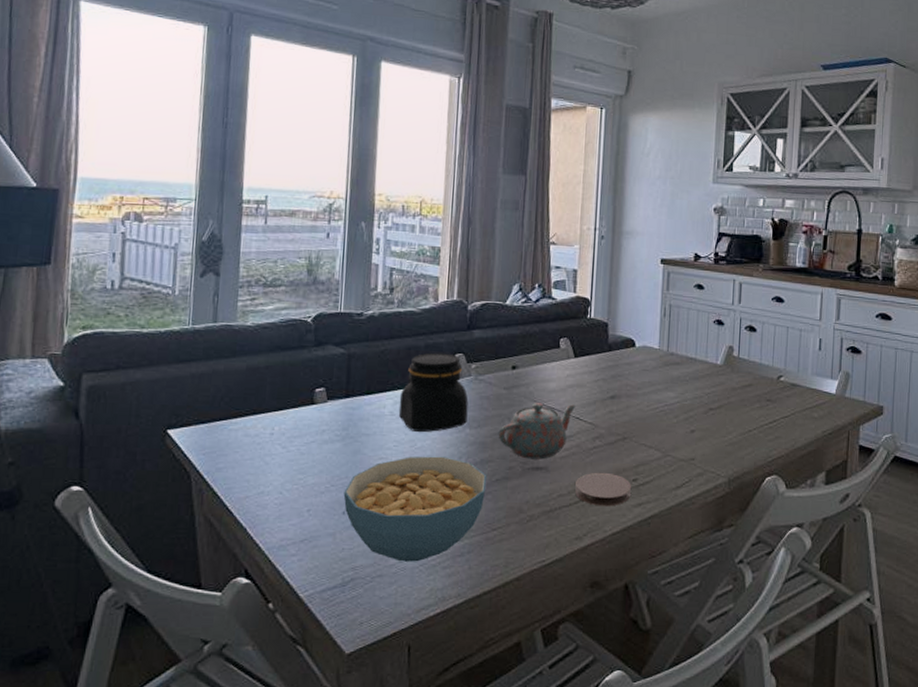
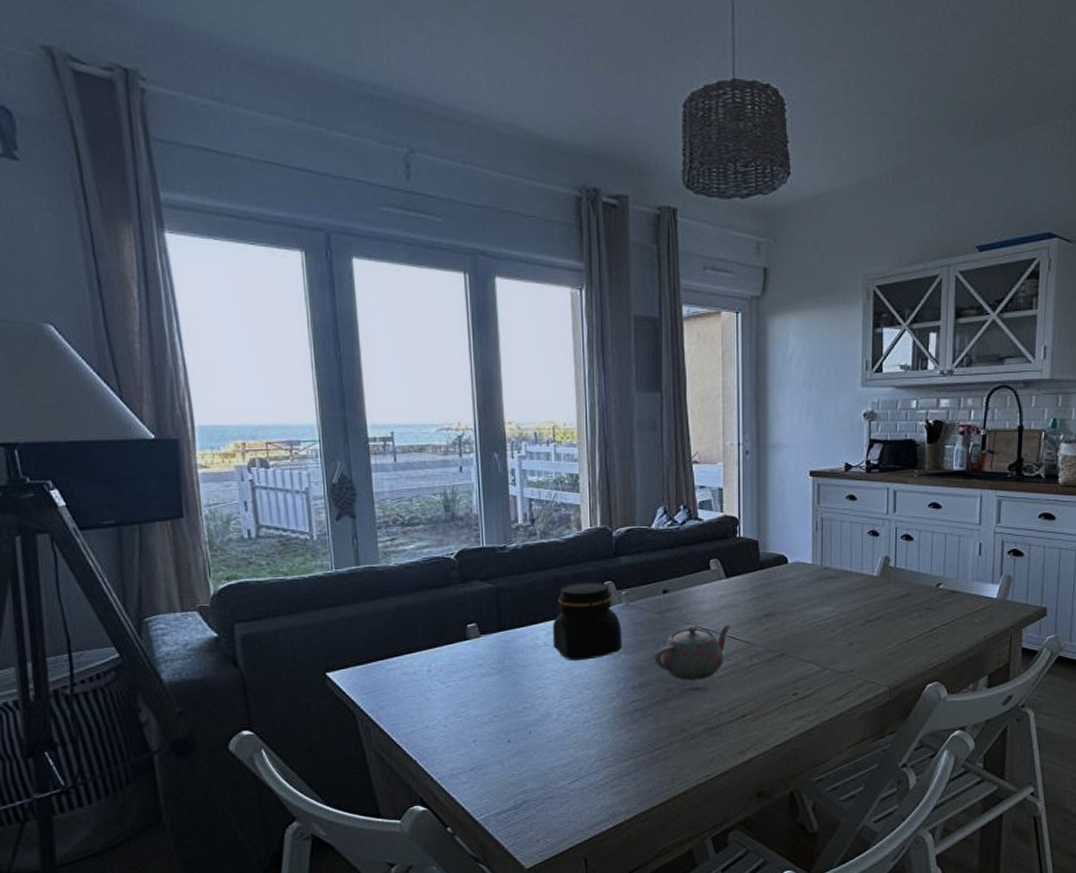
cereal bowl: present [343,456,487,562] -> none [507,682,647,783]
coaster: present [574,472,632,507] -> none [734,688,792,721]

